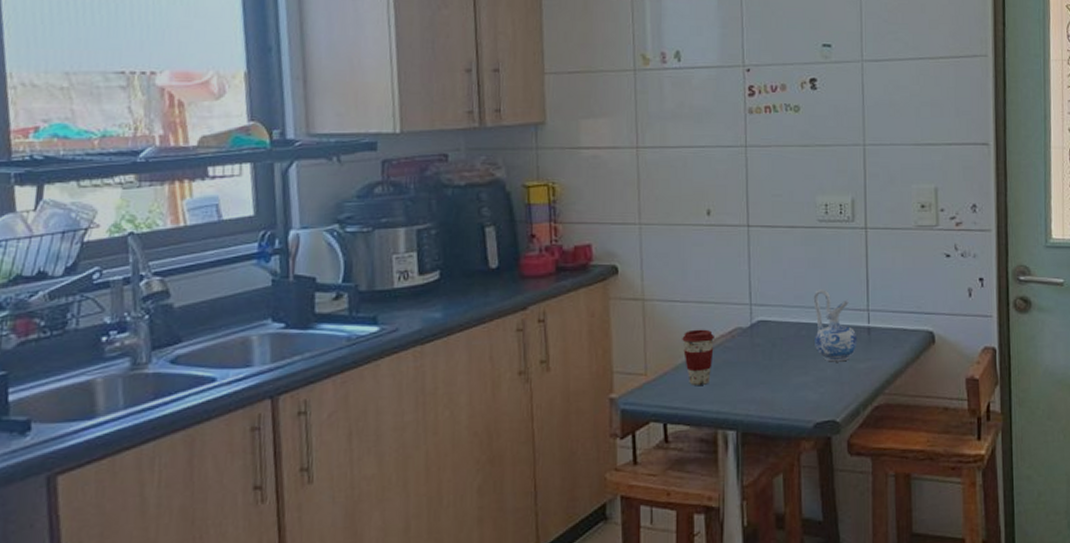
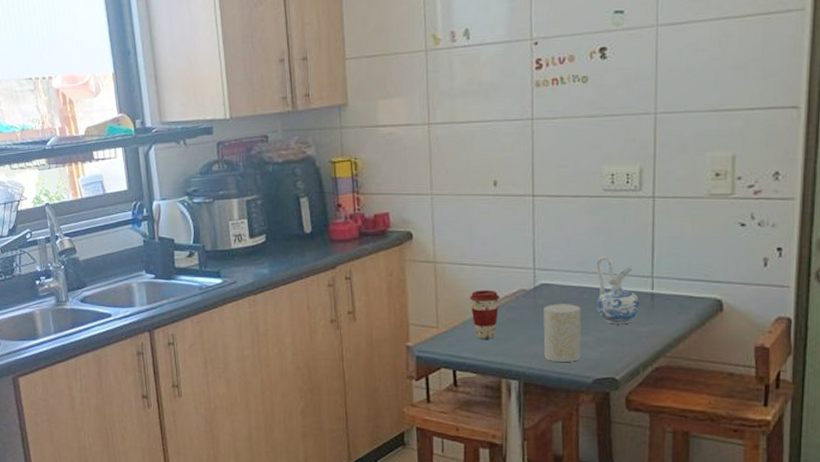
cup: none [761,342,801,408] -> present [543,304,582,363]

